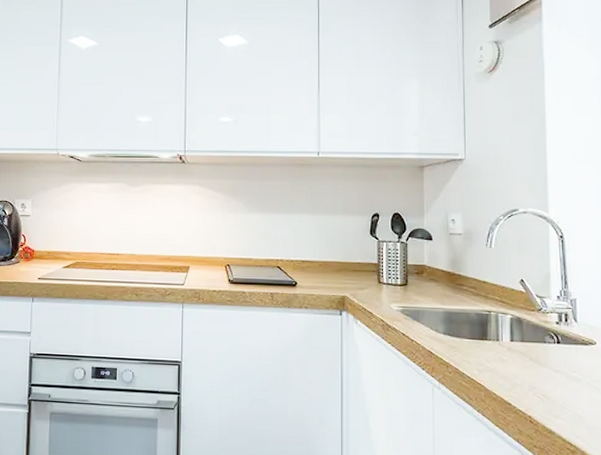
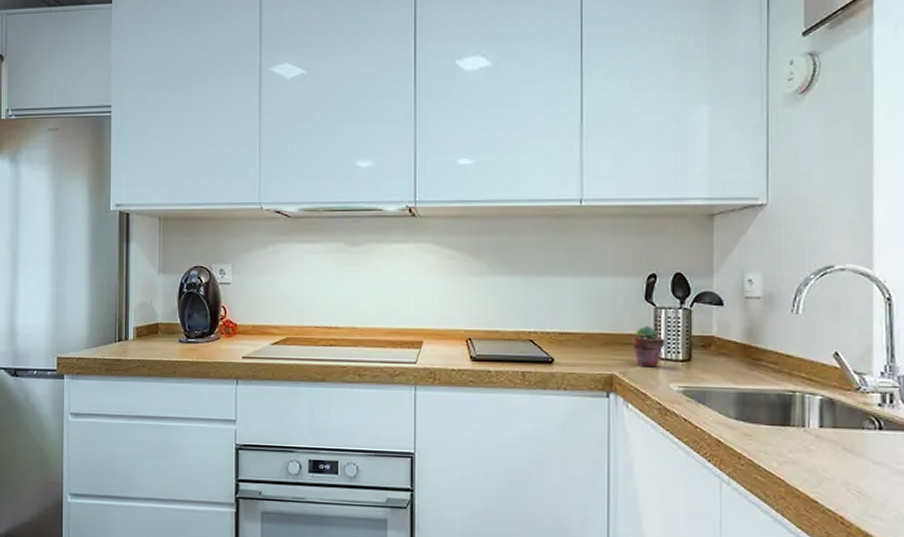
potted succulent: none [359,256,387,291] -> present [631,325,666,368]

